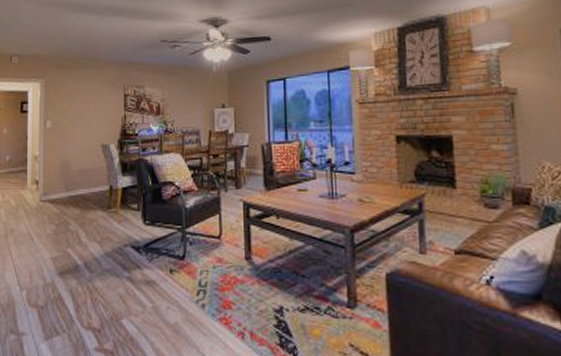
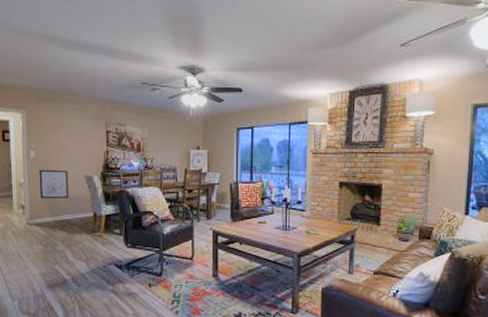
wall art: none [54,139,84,173] -> present [39,169,69,199]

